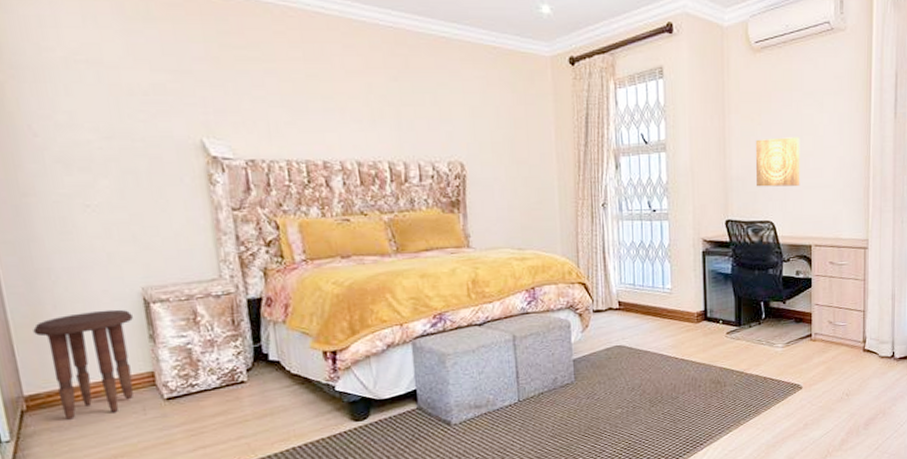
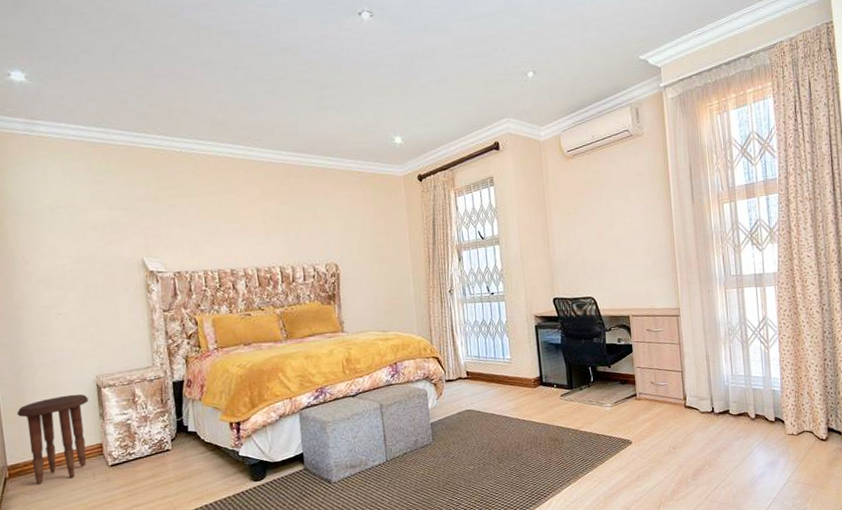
wall art: present [755,137,800,187] -> none [573,225,615,269]

